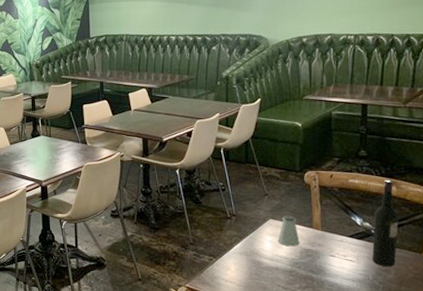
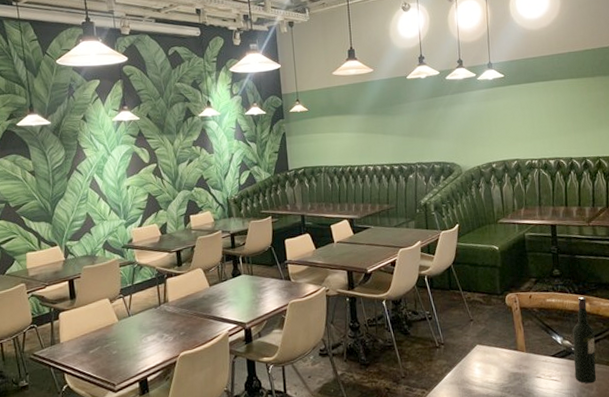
saltshaker: present [277,215,300,247] -> none [486,339,507,372]

